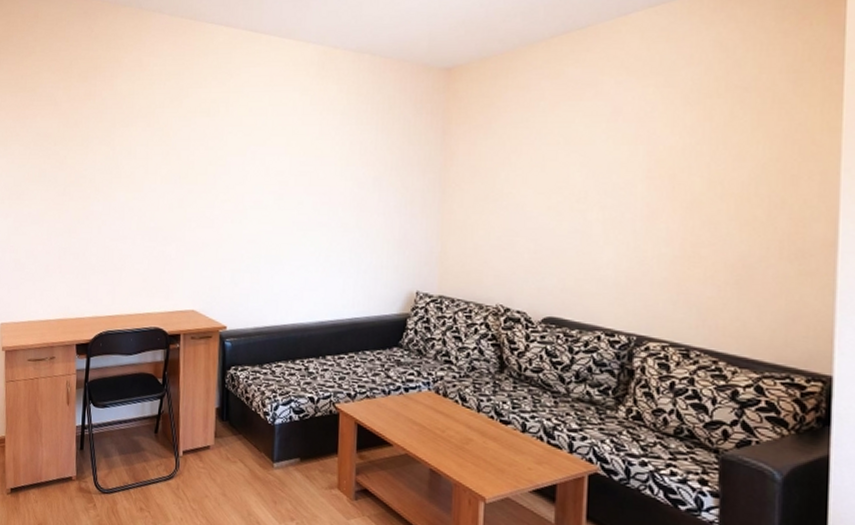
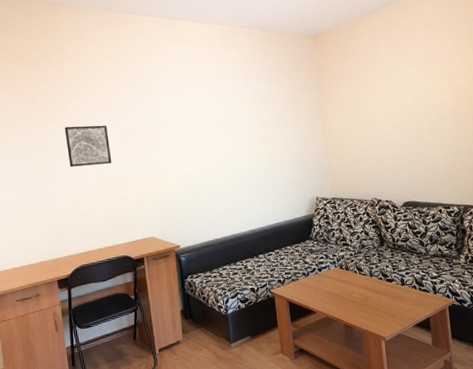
wall art: none [107,159,158,210] -> present [64,125,112,167]

